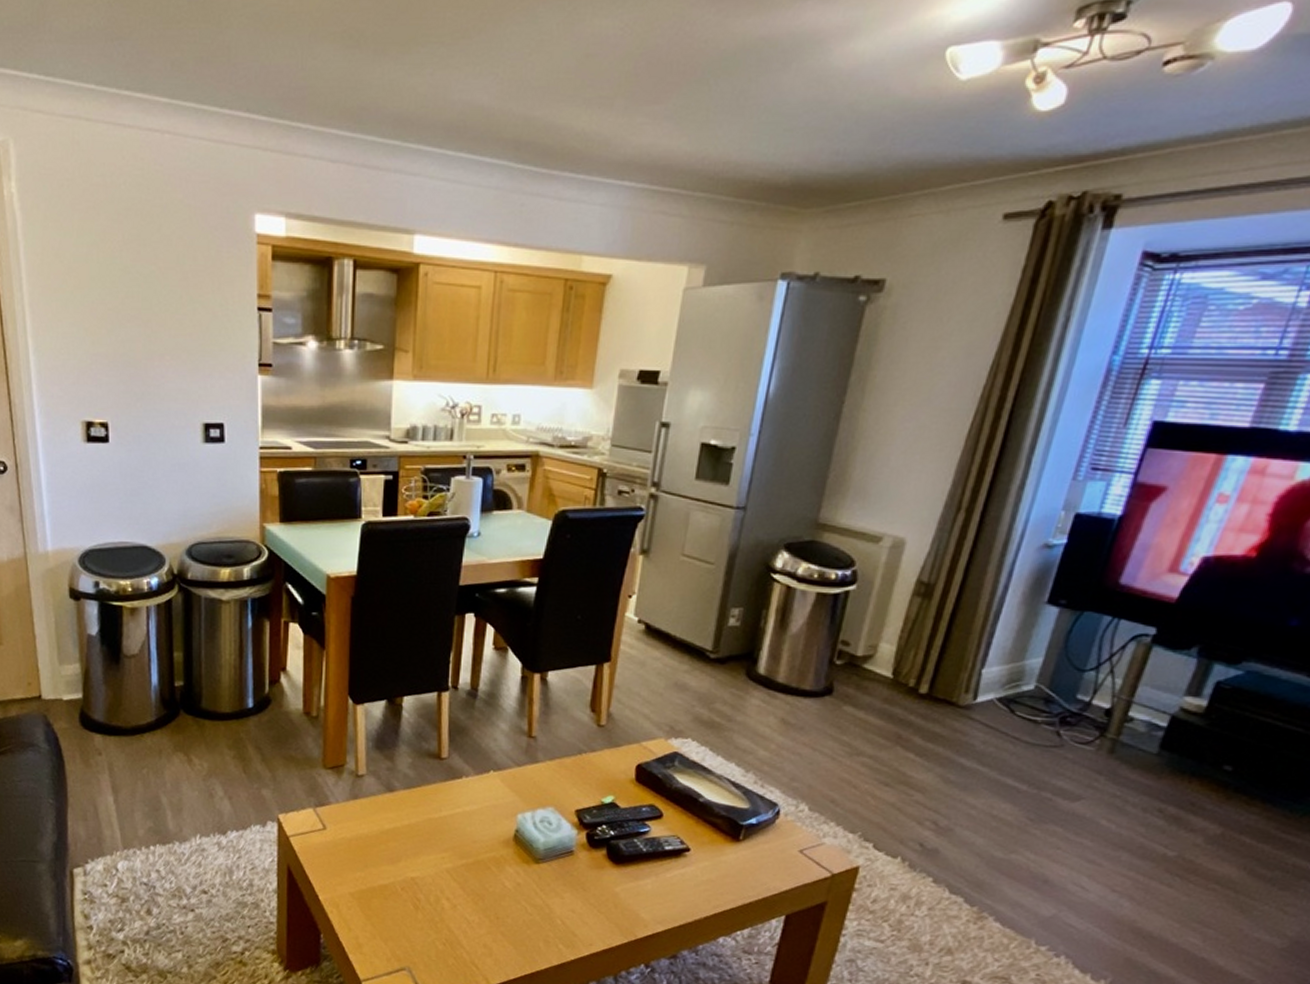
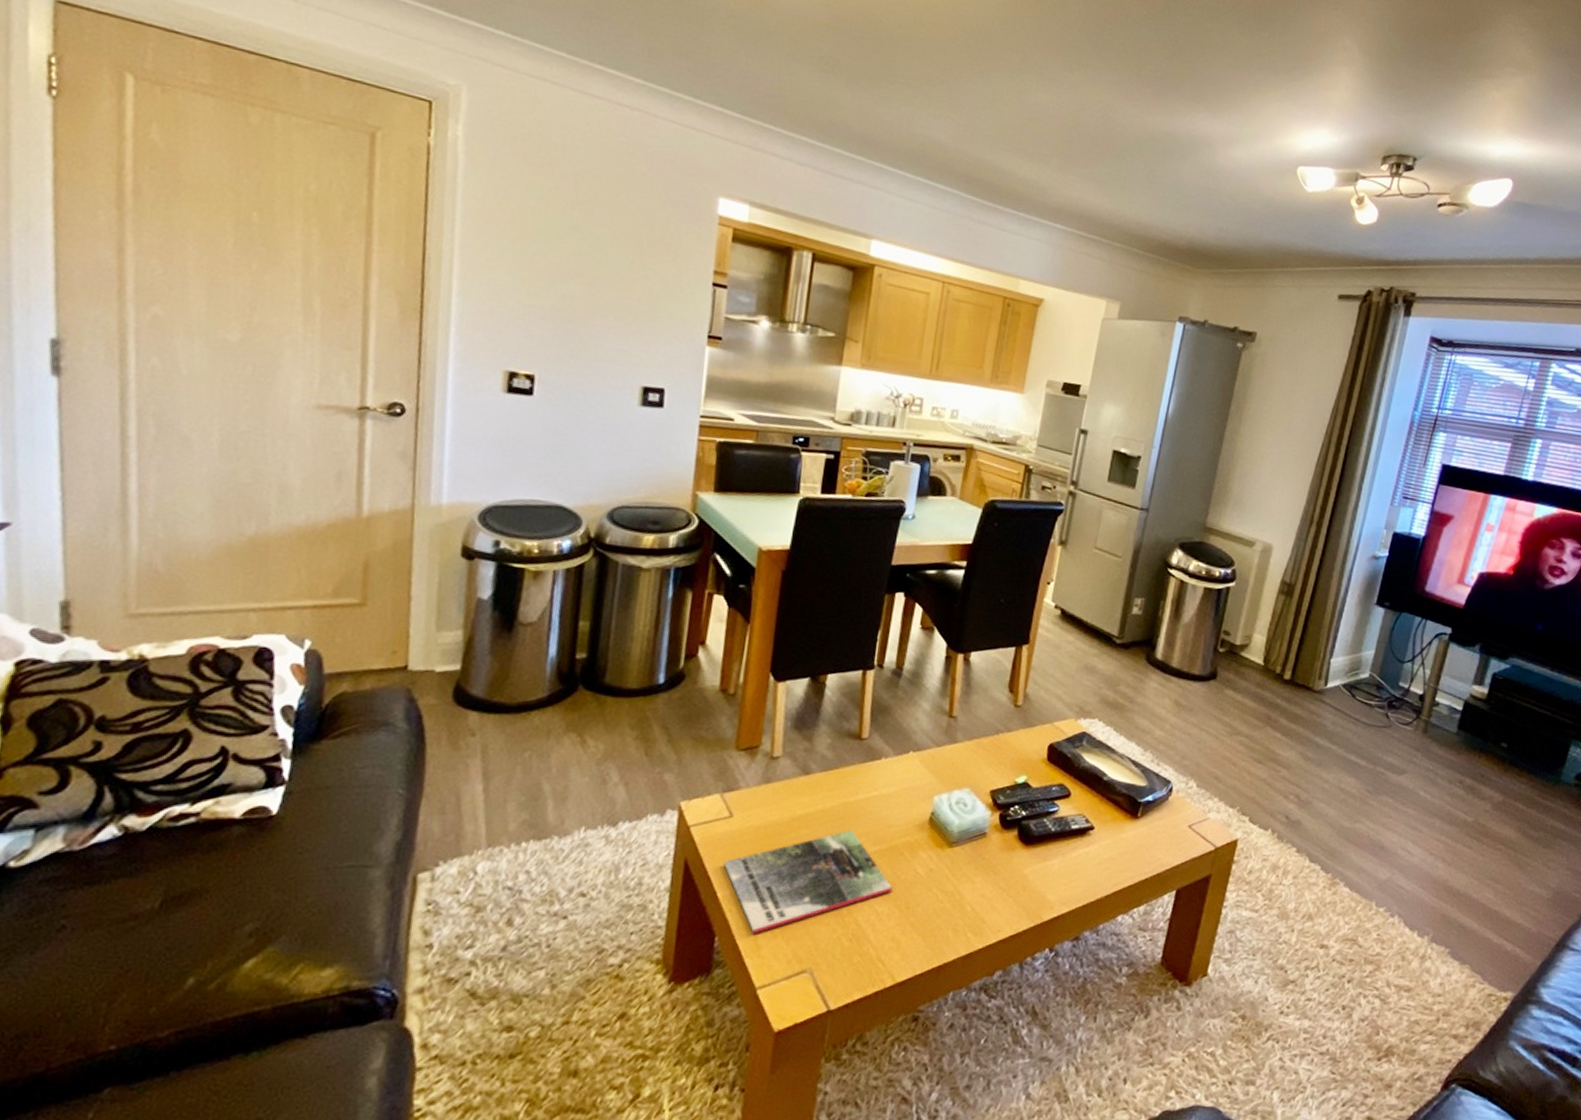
magazine: none [322,844,481,934] -> present [723,830,892,934]

